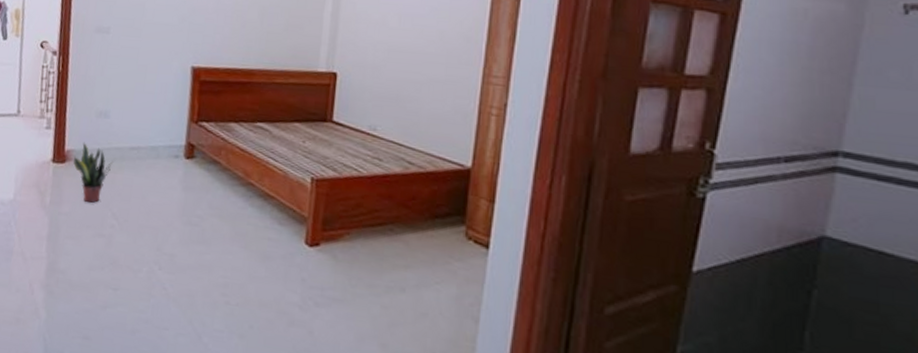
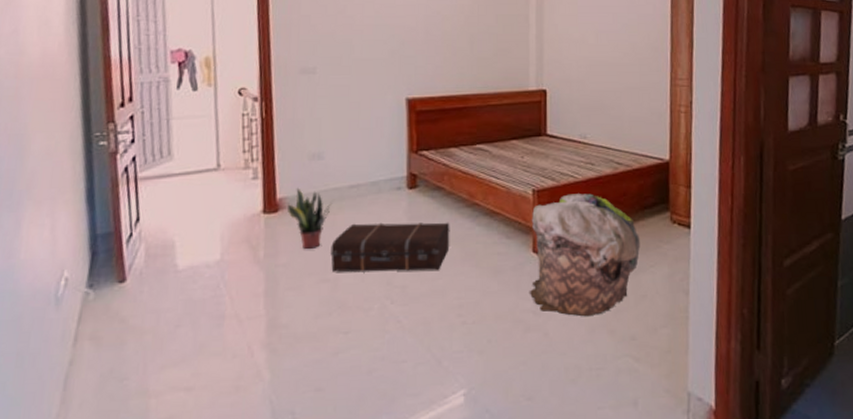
suitcase: none [107,184,223,245] -> present [330,222,450,272]
laundry basket: none [296,188,427,324] -> present [529,193,641,317]

